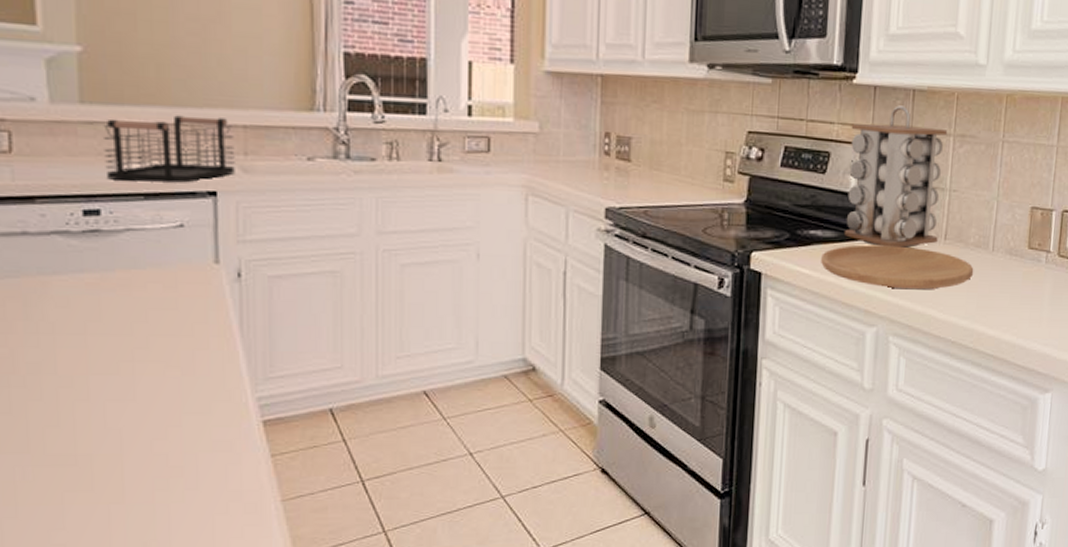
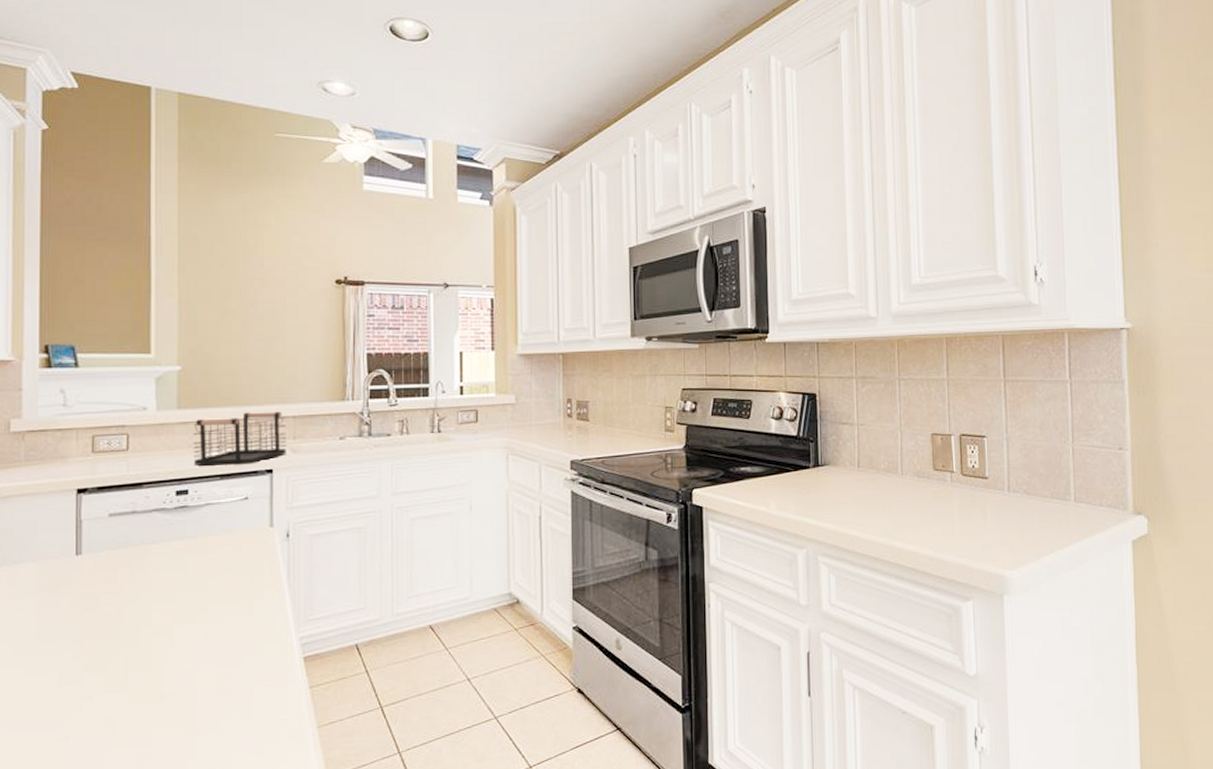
cutting board: present [821,244,974,290] -> none [752,475,887,514]
spice rack: present [845,105,947,248] -> none [767,357,852,477]

